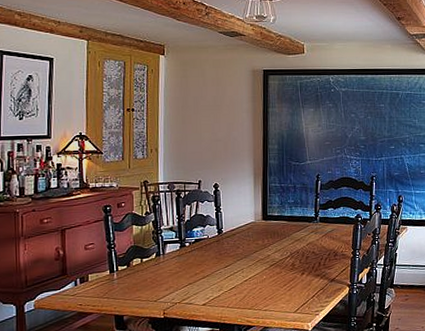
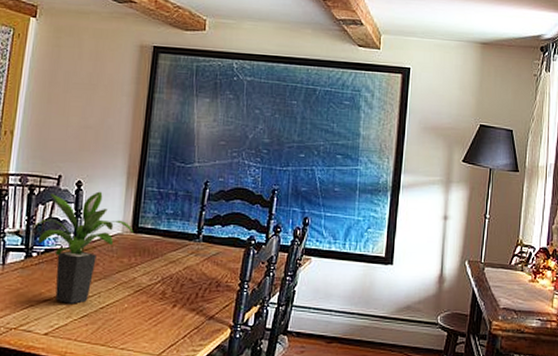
potted plant: none [182,190,264,280] -> present [31,191,134,304]

